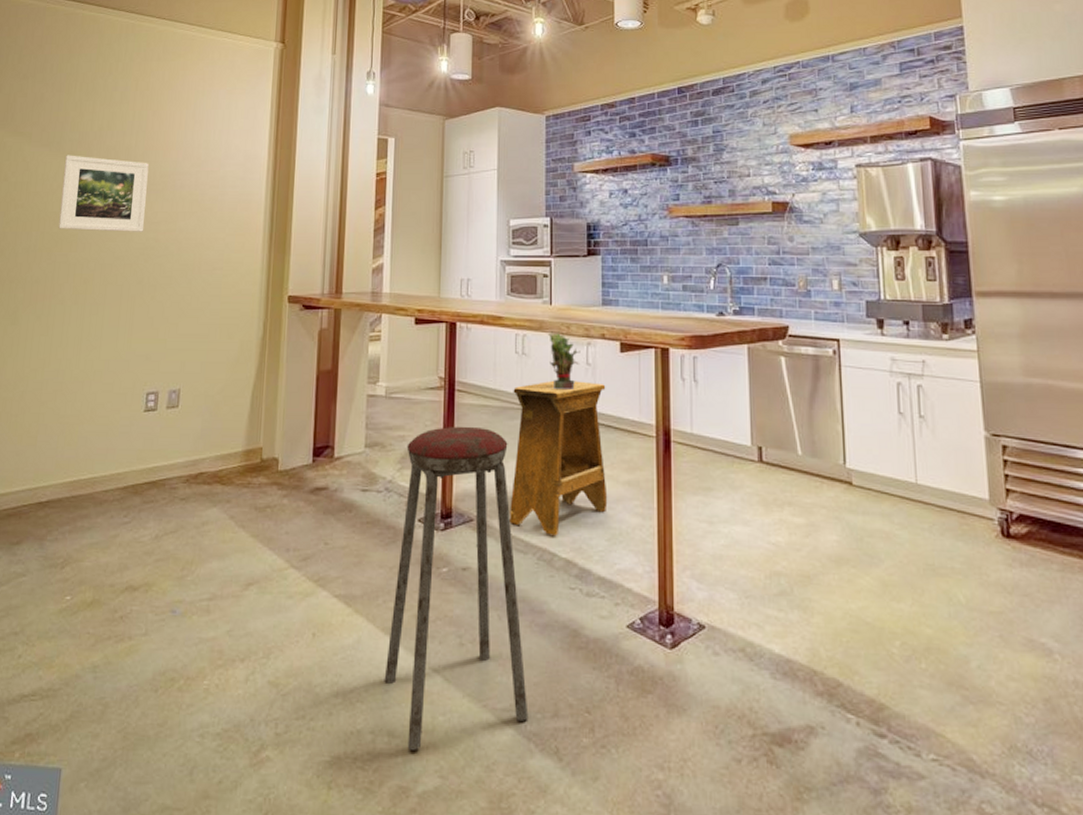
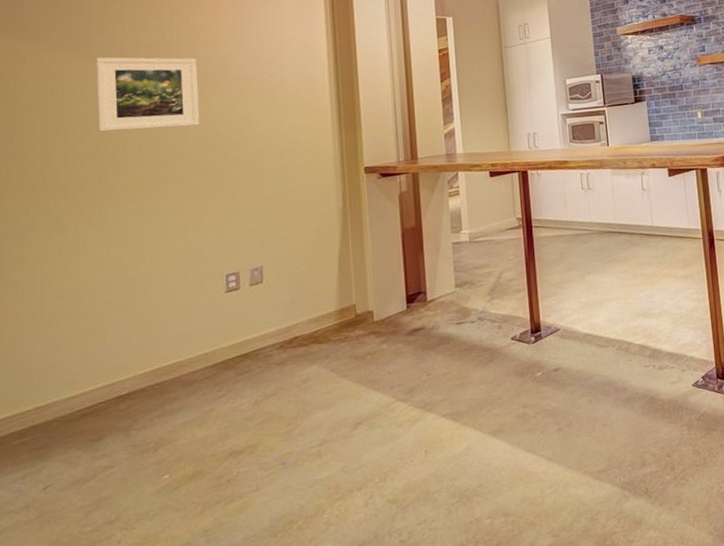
music stool: present [384,426,529,750] -> none [494,253,621,522]
stool: present [509,380,608,536] -> none [583,203,669,329]
potted plant: present [547,331,581,391] -> none [607,167,637,214]

